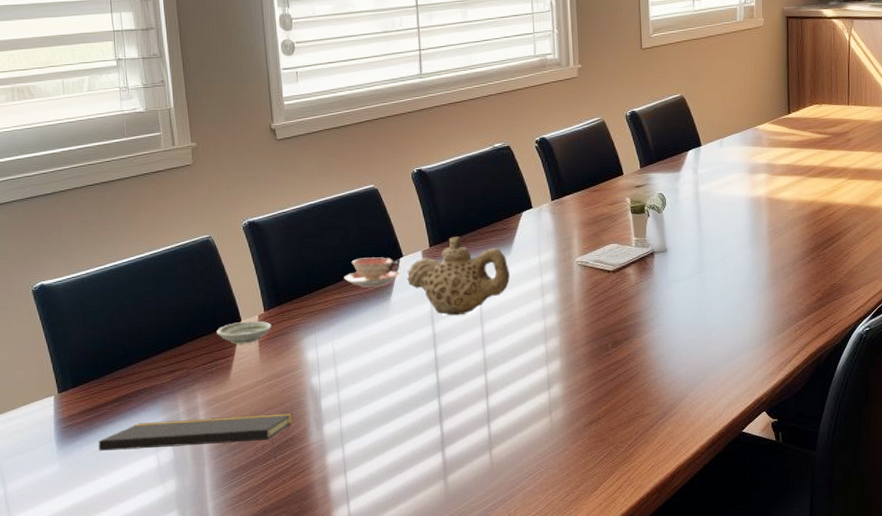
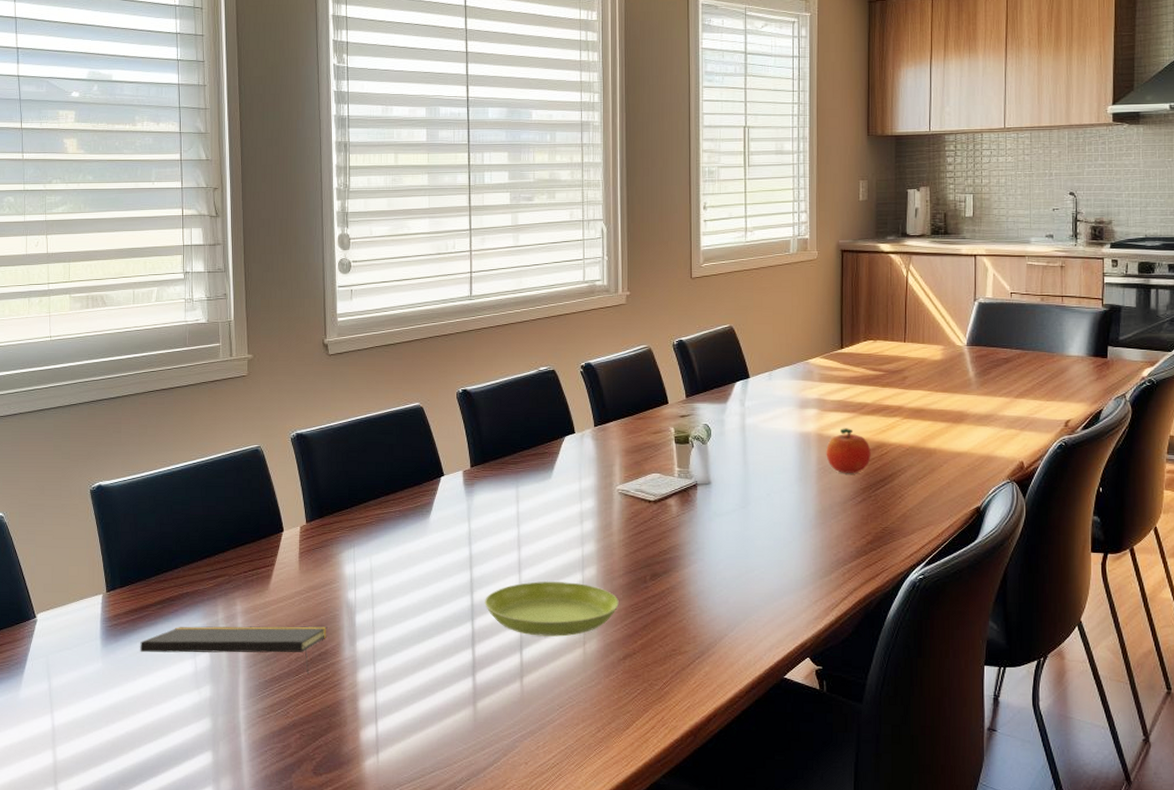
saucer: present [217,320,272,344] -> none [259,531,312,554]
teacup: present [344,257,400,288] -> none [385,475,440,505]
teapot: present [406,237,510,316] -> none [446,458,549,538]
saucer: none [450,354,582,409] -> present [485,581,619,637]
fruit: none [776,191,819,234] -> present [826,428,871,473]

